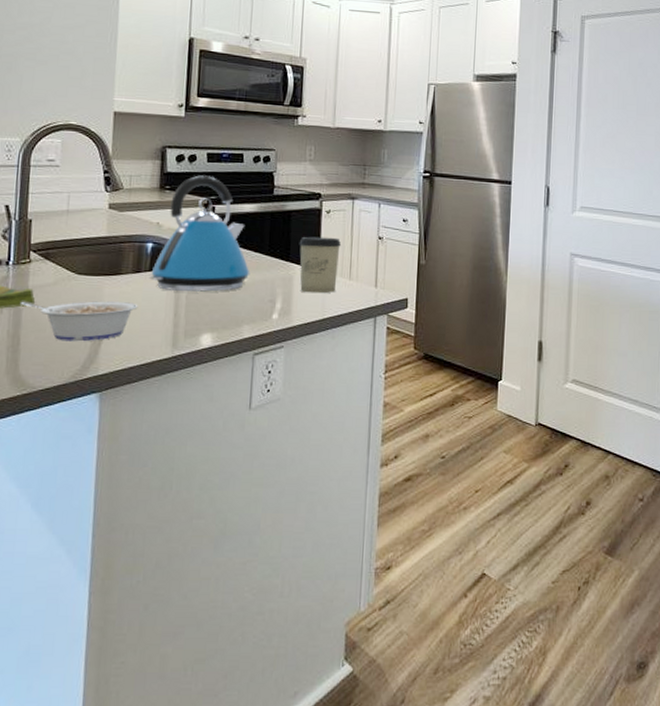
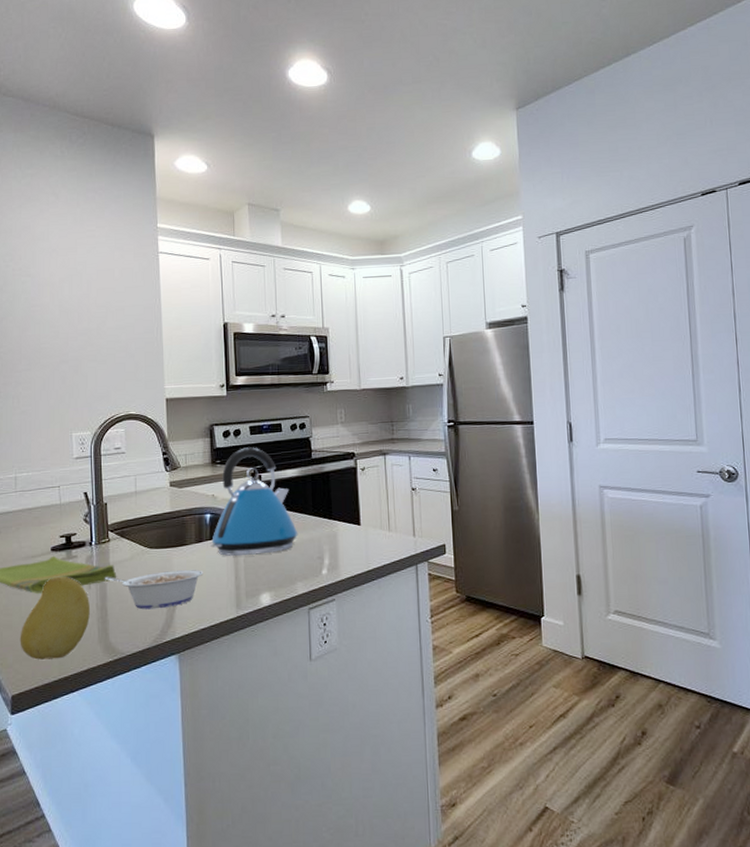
cup: present [299,236,342,294] -> none [339,493,379,547]

